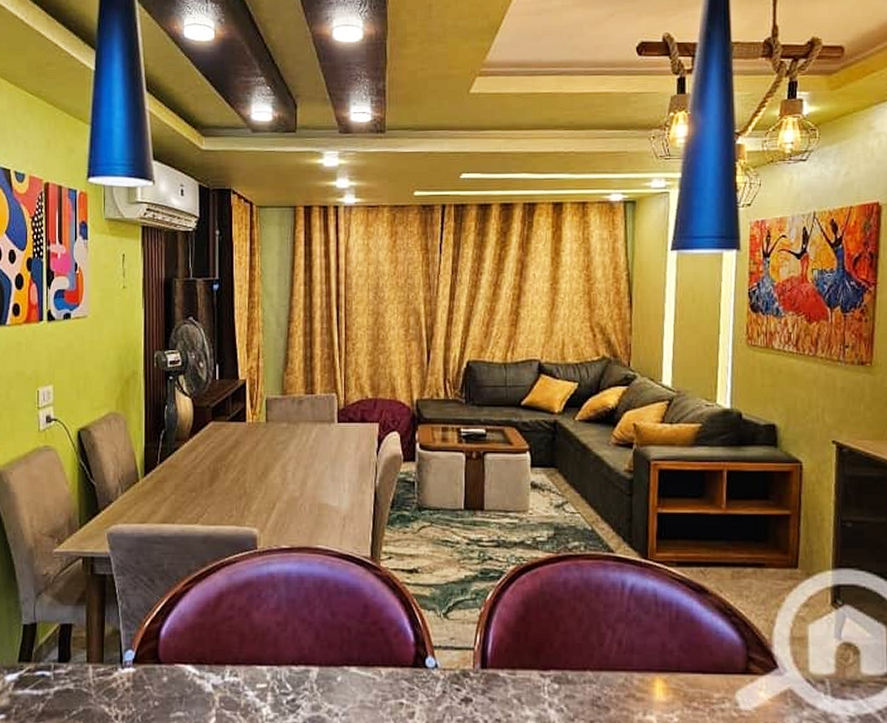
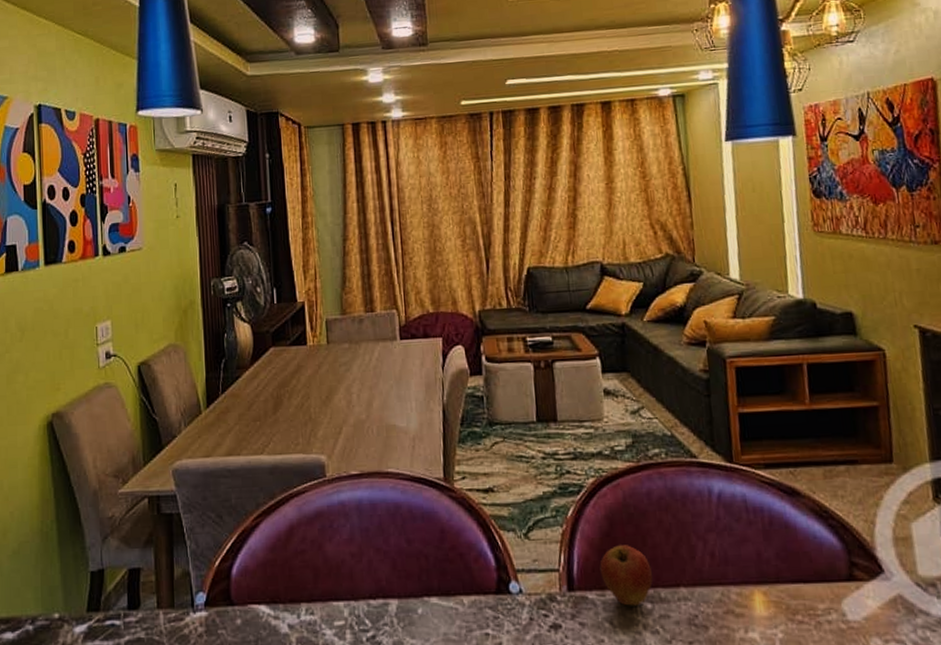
fruit: none [513,629,562,686] -> present [600,545,653,606]

